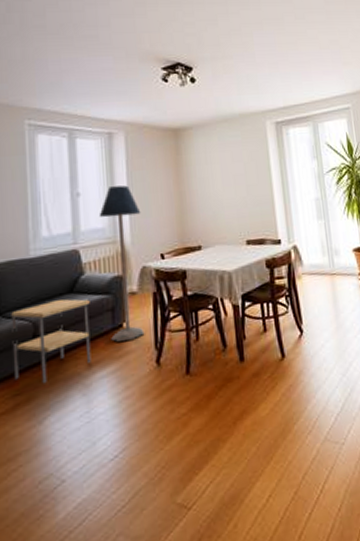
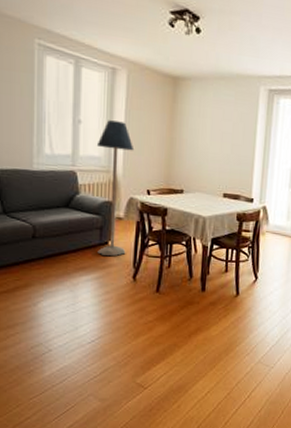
side table: present [11,299,91,384] -> none [15,211,82,276]

